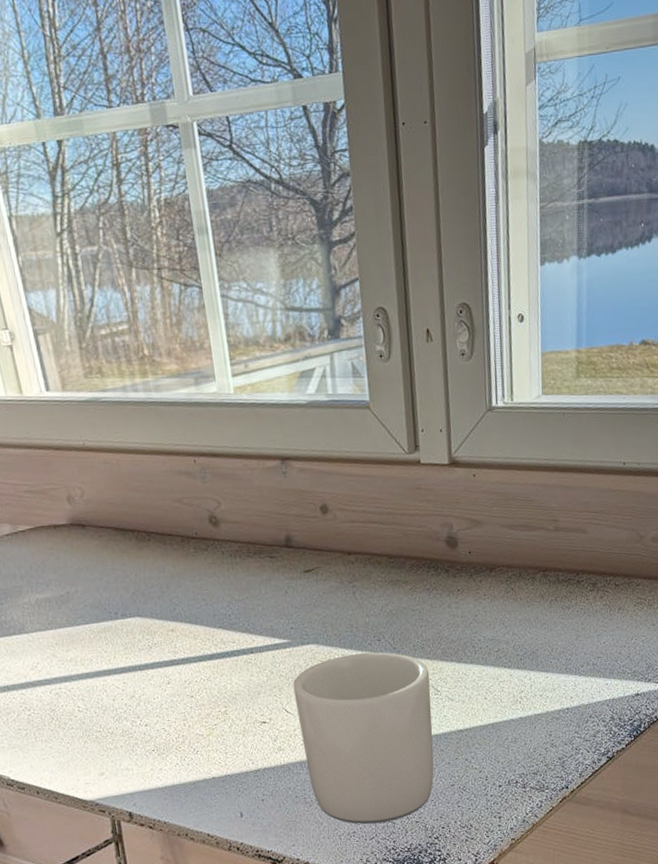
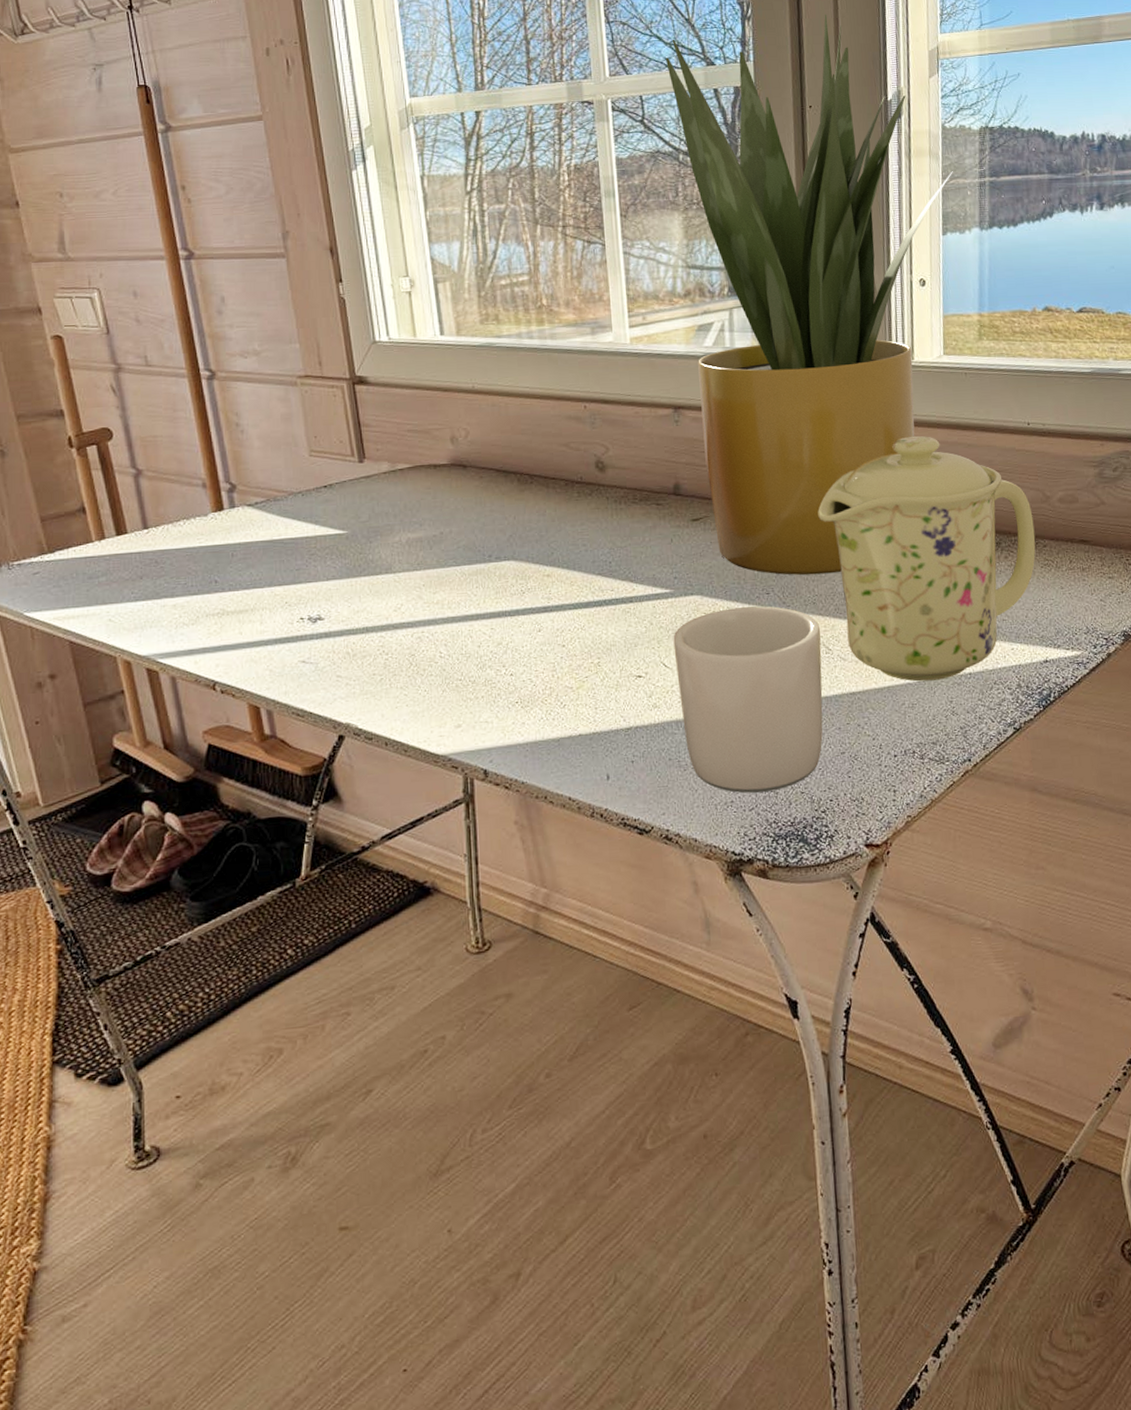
planter: none [249,12,551,622] -> present [665,14,953,575]
mug: none [423,479,629,718] -> present [818,435,1036,682]

